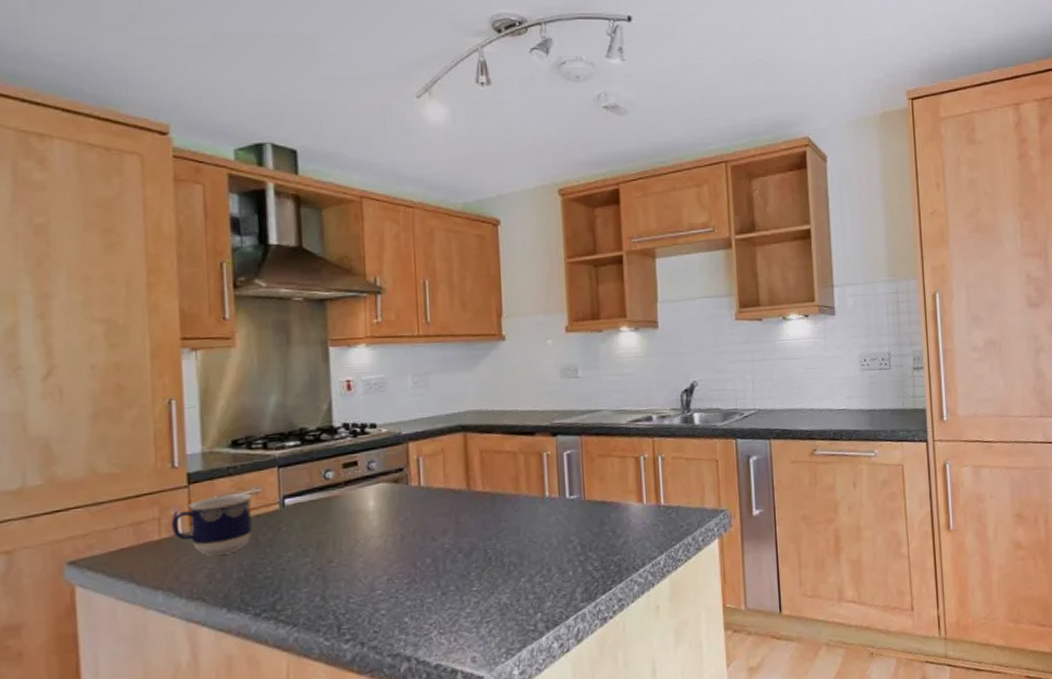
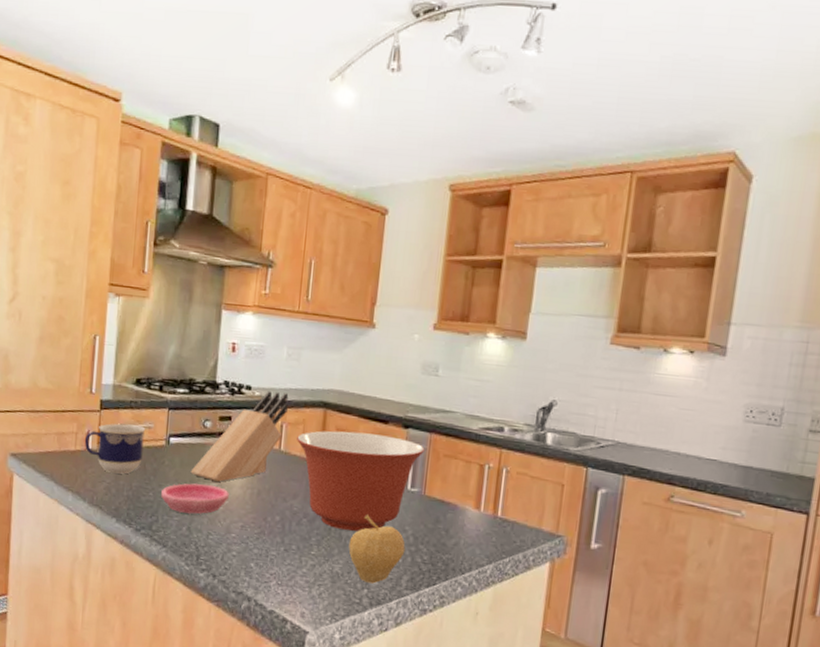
saucer: none [282,542,367,582] -> present [161,483,229,515]
knife block: none [316,424,422,537] -> present [190,391,289,482]
mixing bowl: none [437,447,577,557] -> present [297,431,425,532]
fruit: none [513,534,574,606] -> present [348,515,405,584]

